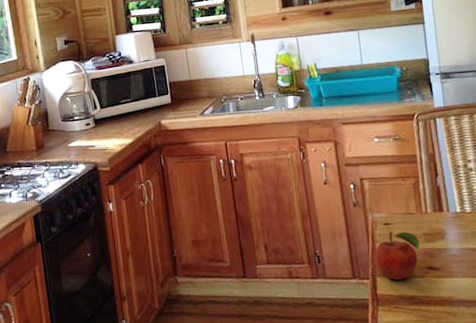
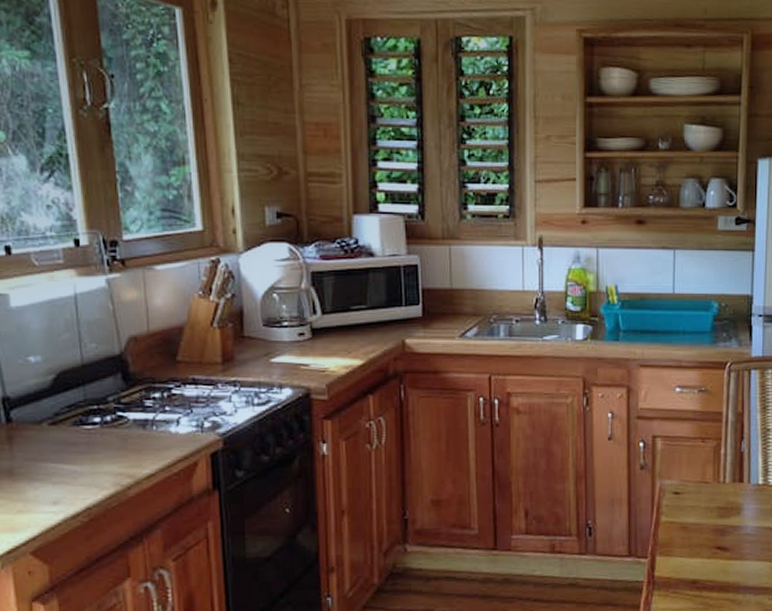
fruit: present [374,231,420,280] -> none [657,502,712,560]

